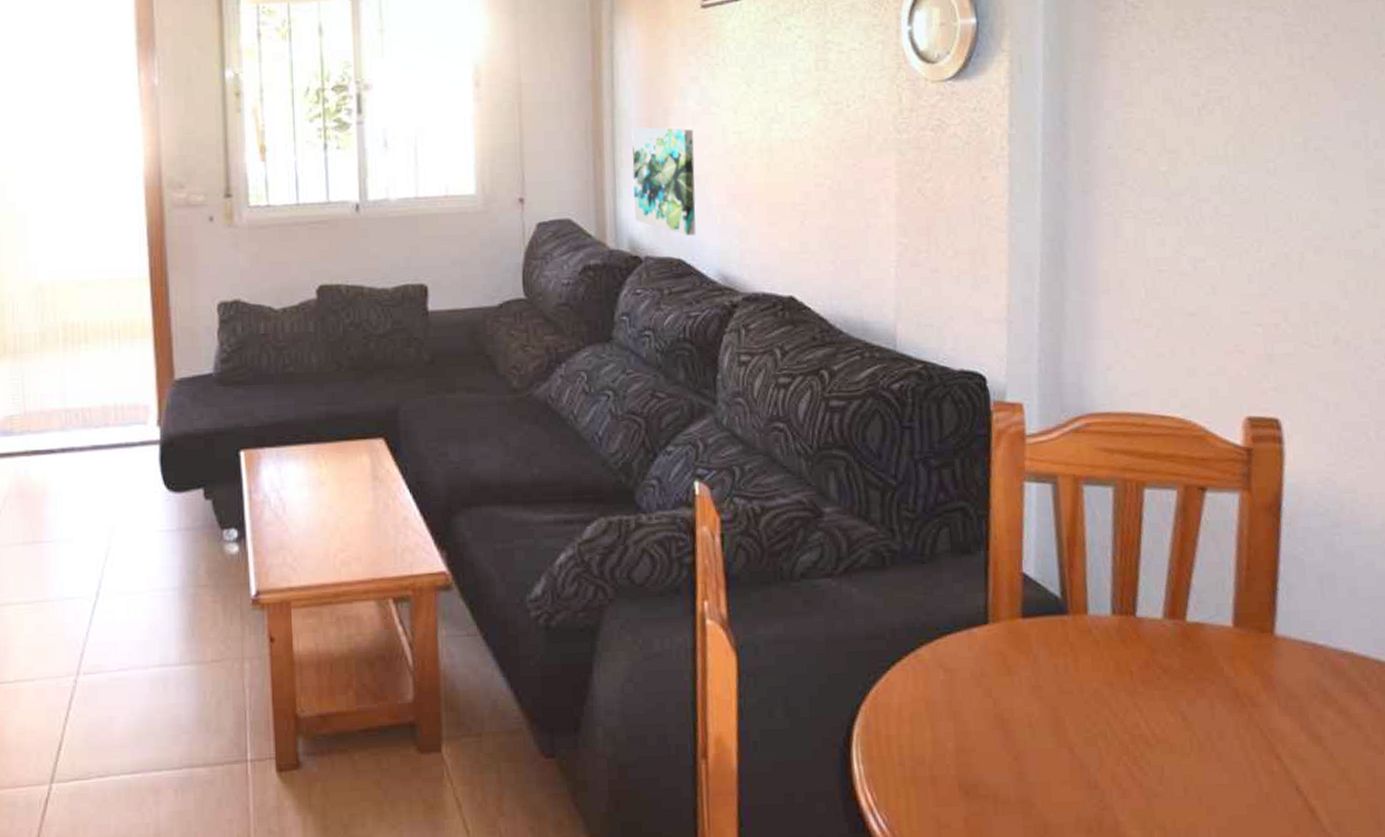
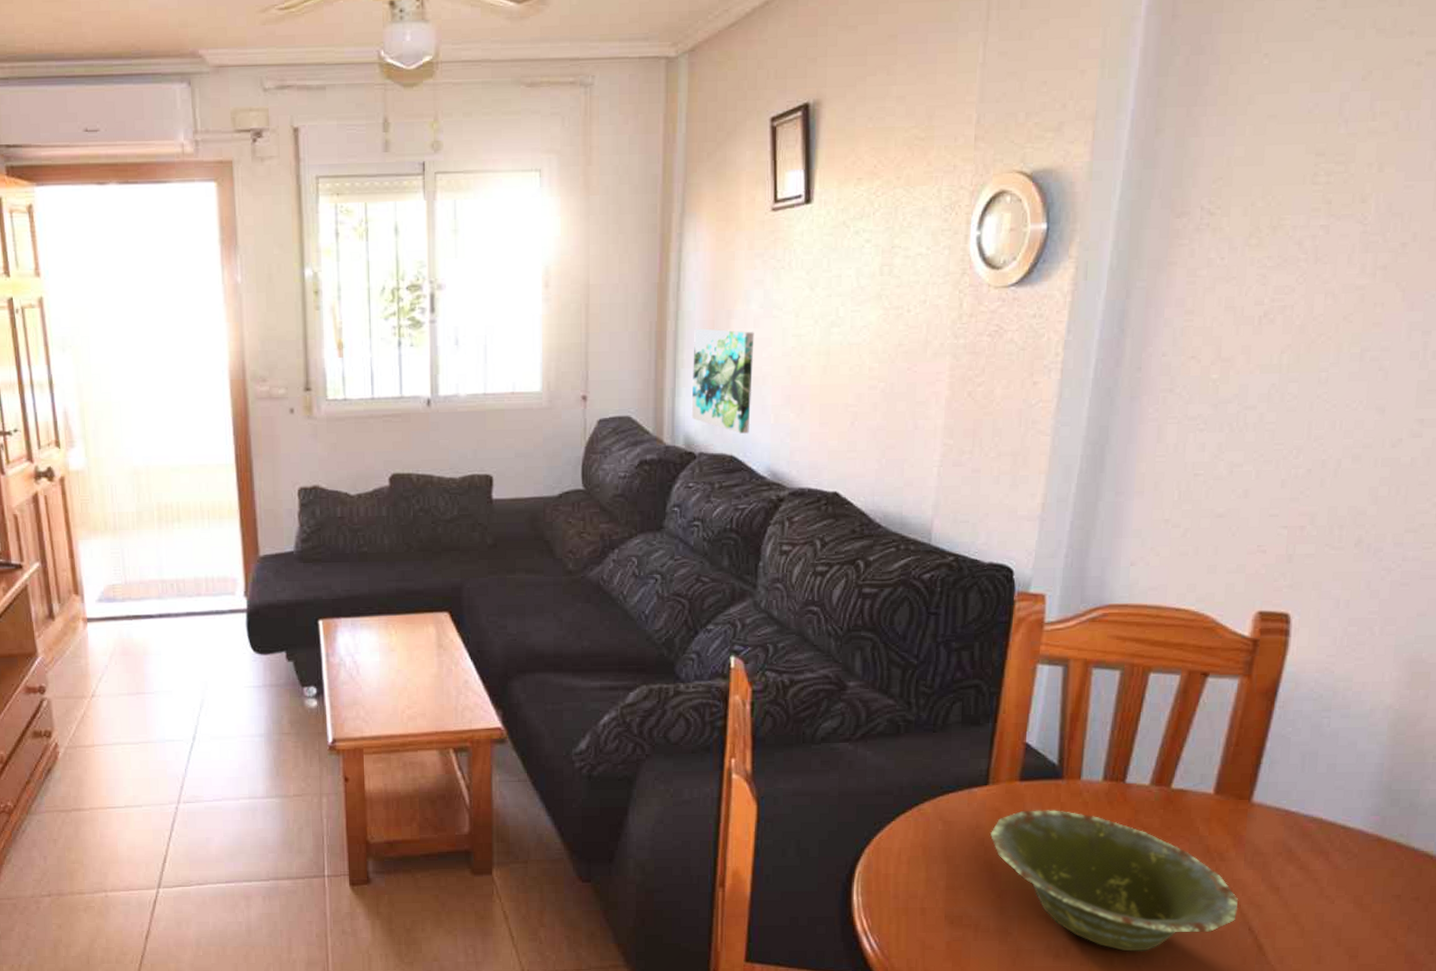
dish: none [997,651,1281,822] -> present [990,810,1239,952]

